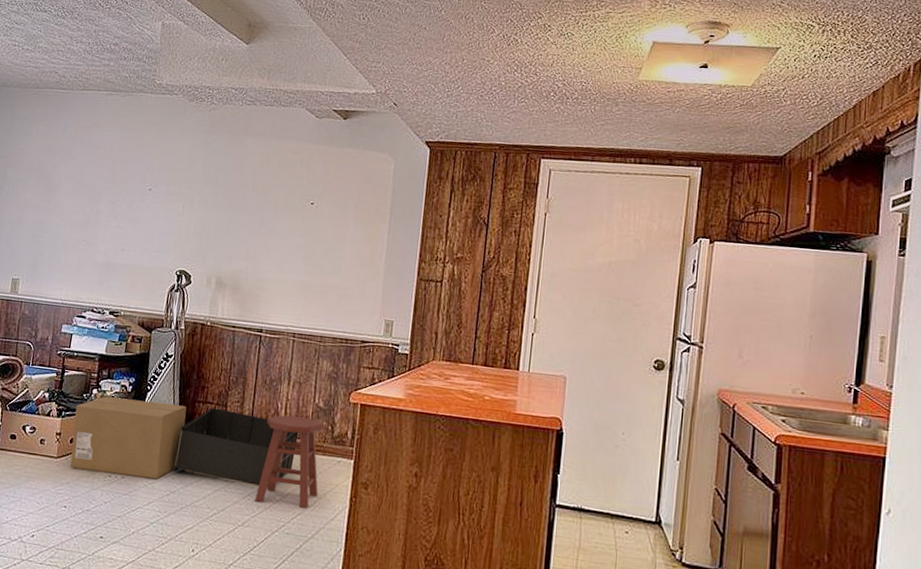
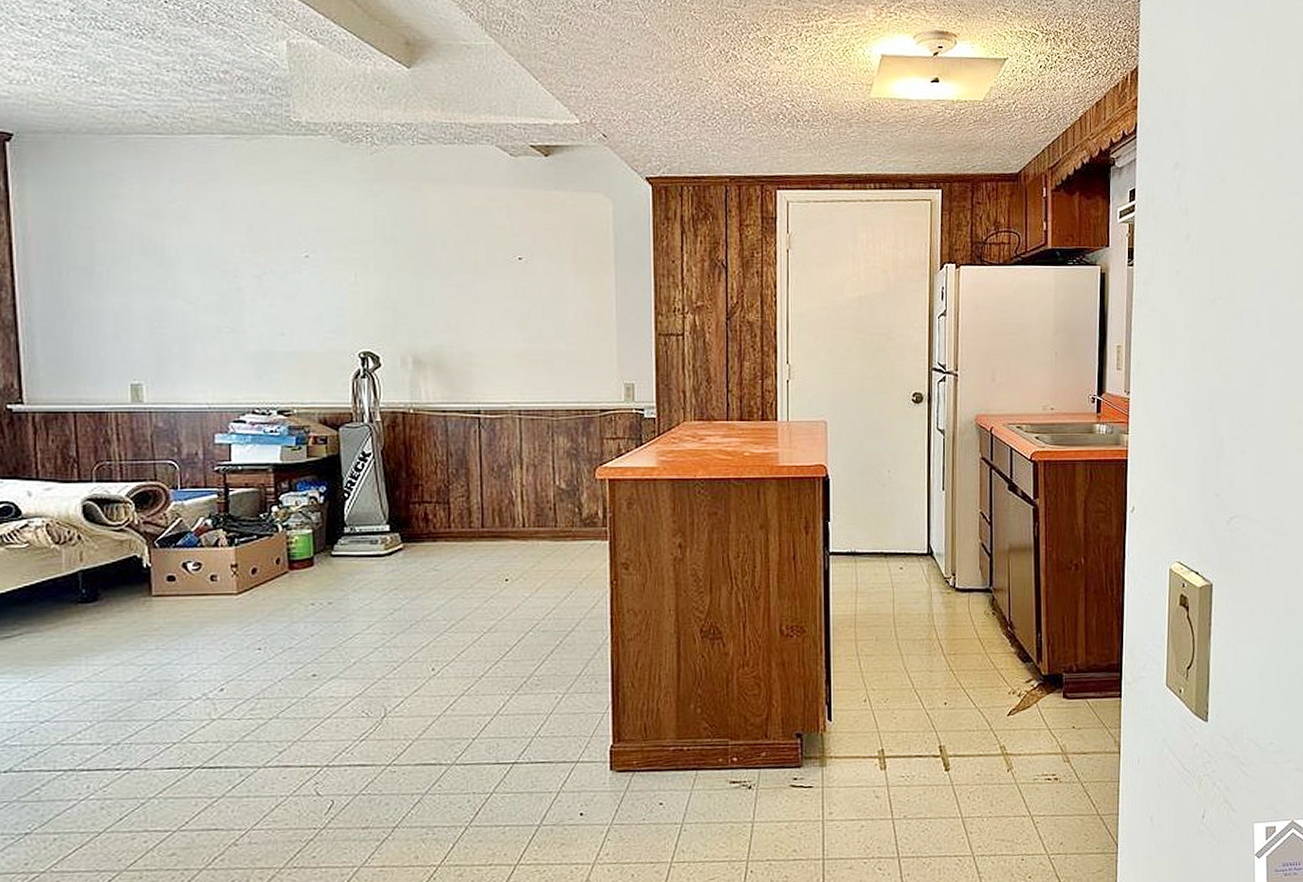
box: present [70,396,187,480] -> none [252,510,401,603]
storage bin: present [174,407,299,488] -> none [394,507,541,587]
stool: present [255,415,324,509] -> none [500,502,572,603]

